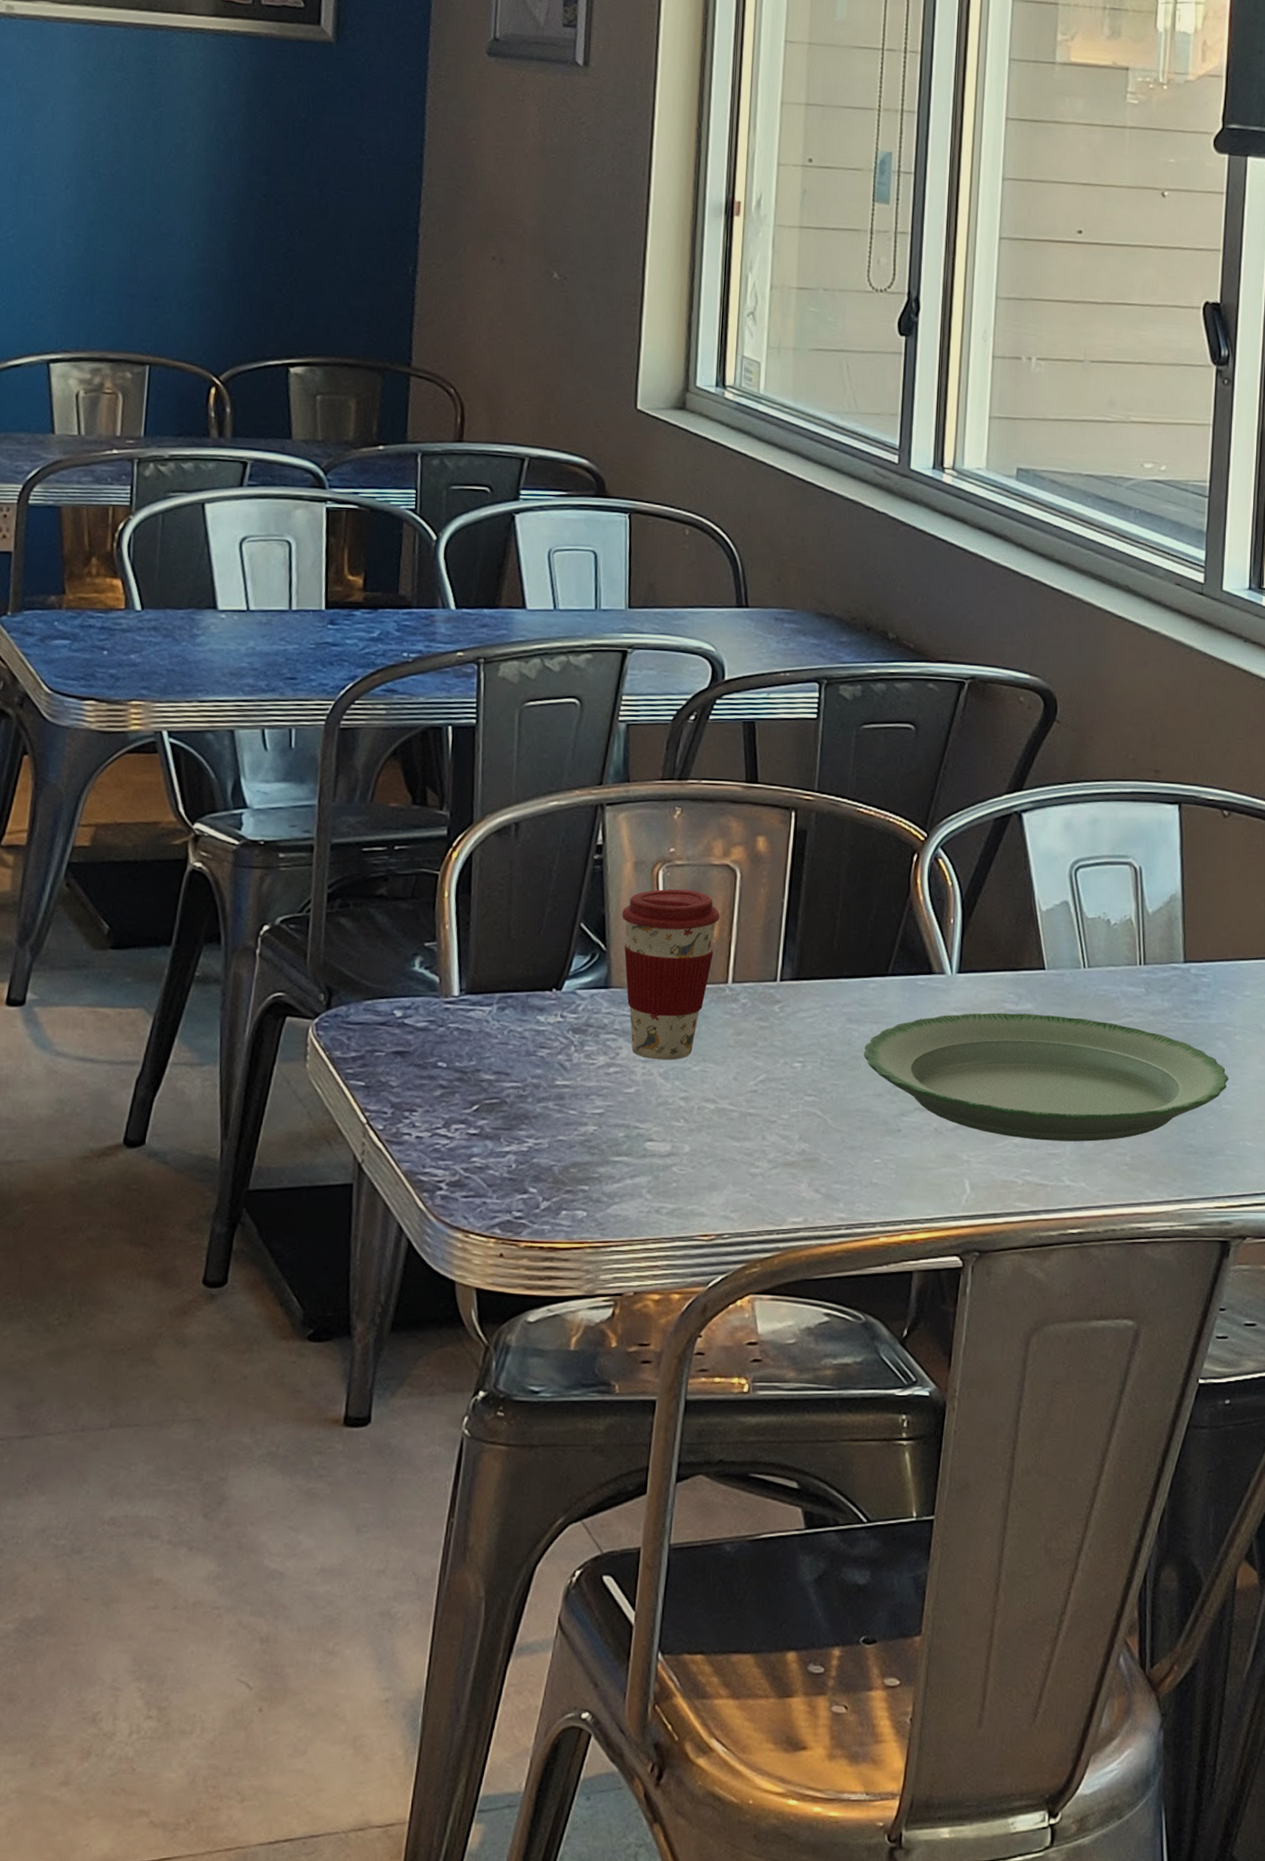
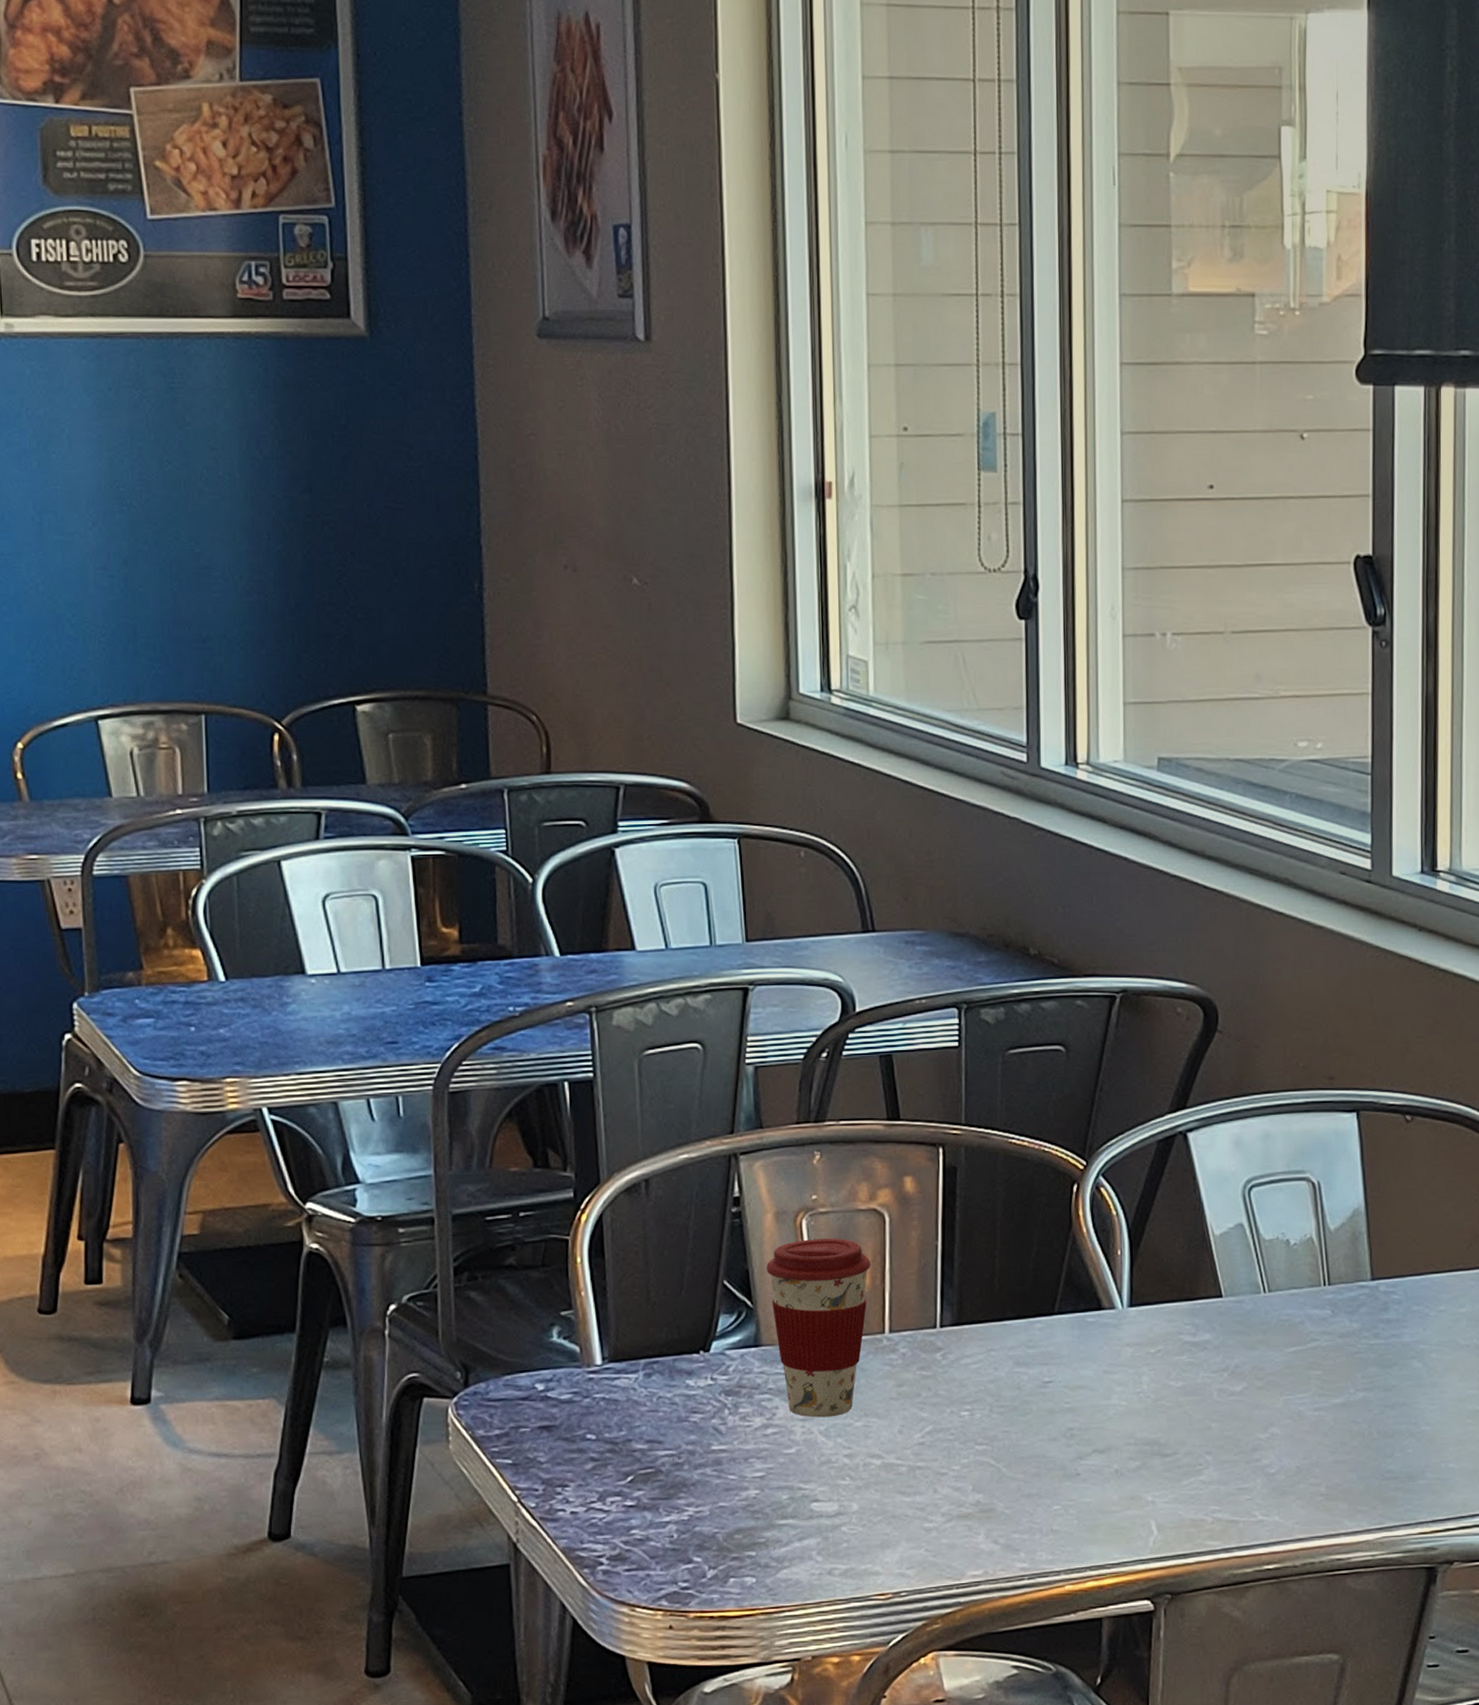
plate: present [863,1012,1229,1142] -> none [1034,1344,1426,1476]

